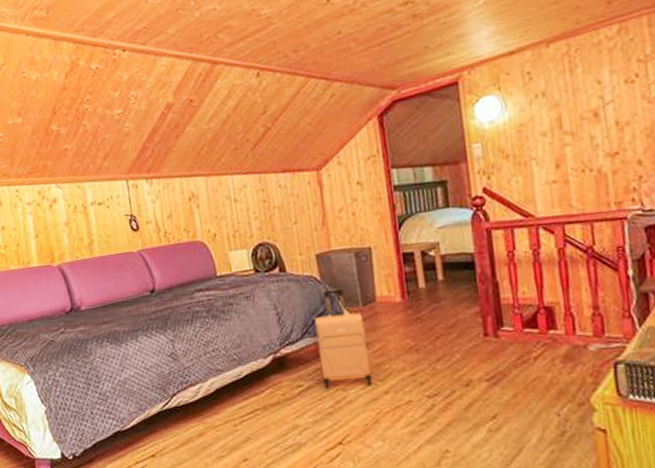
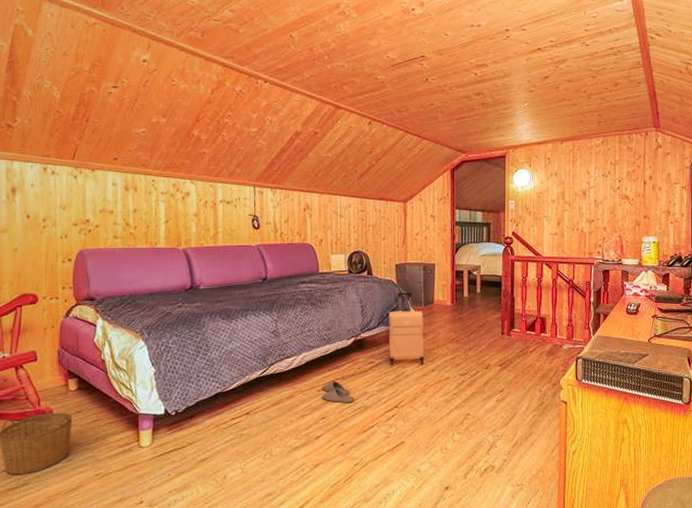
slippers: none [239,412,283,440] -> present [322,381,355,403]

